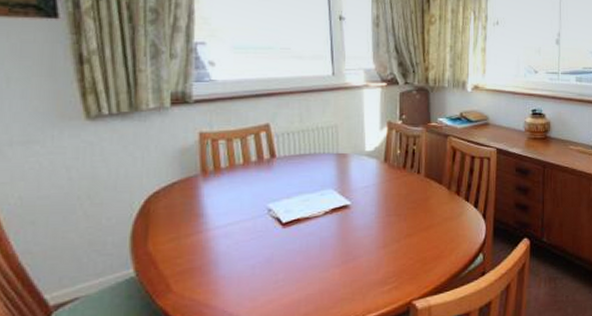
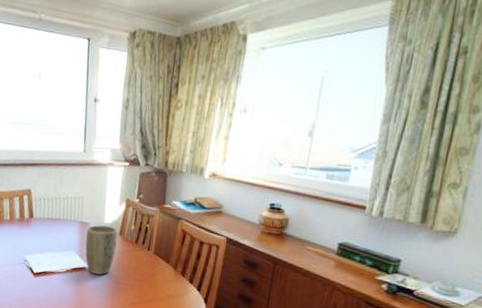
plant pot: none [344,154,382,211] -> present [85,225,118,275]

